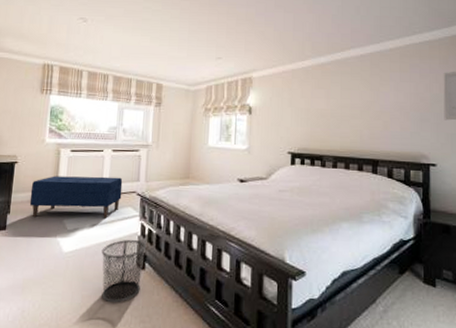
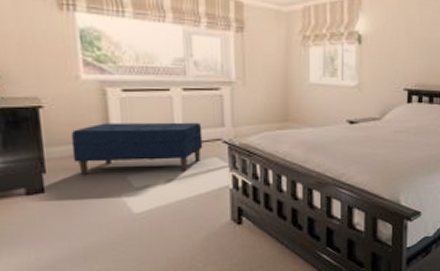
waste bin: present [101,239,147,302] -> none [185,193,242,261]

